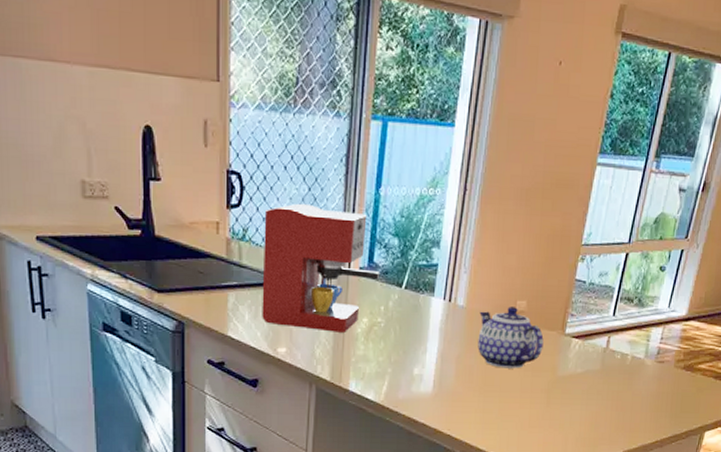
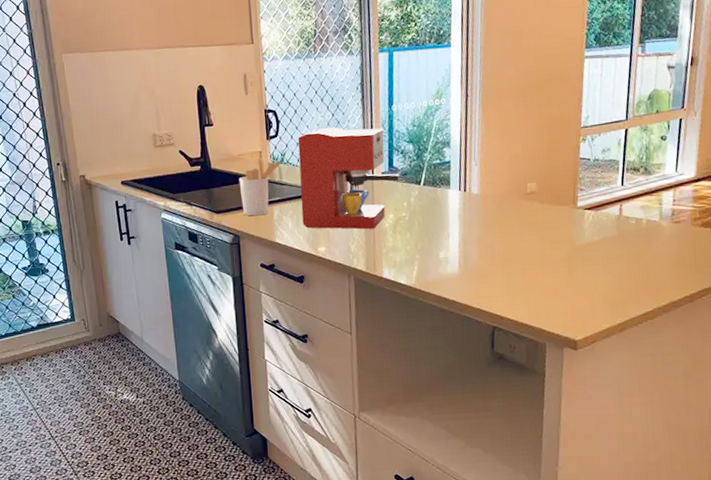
utensil holder: none [188,230,244,302] -> present [239,157,283,216]
teapot: present [478,307,544,369] -> none [493,189,558,244]

